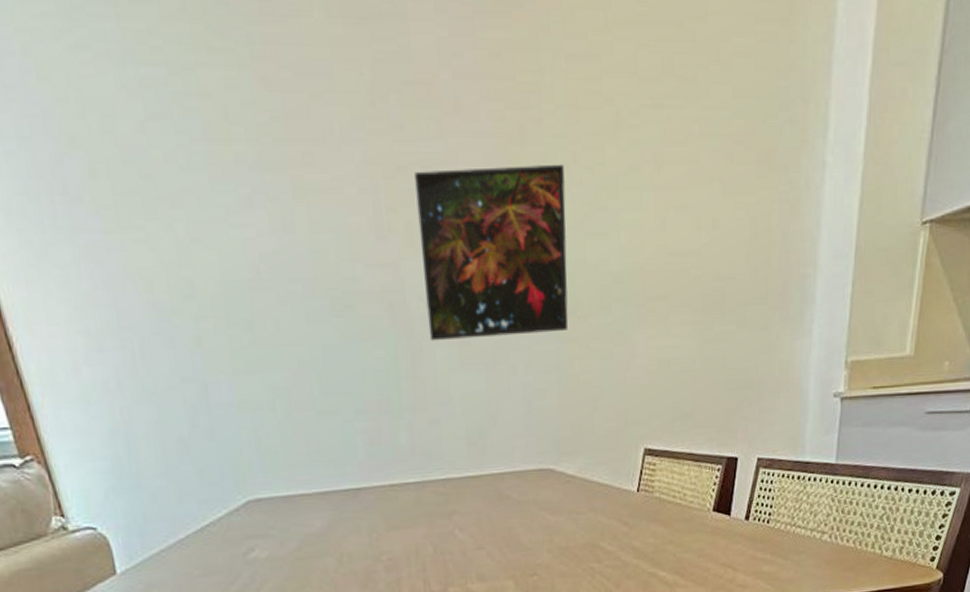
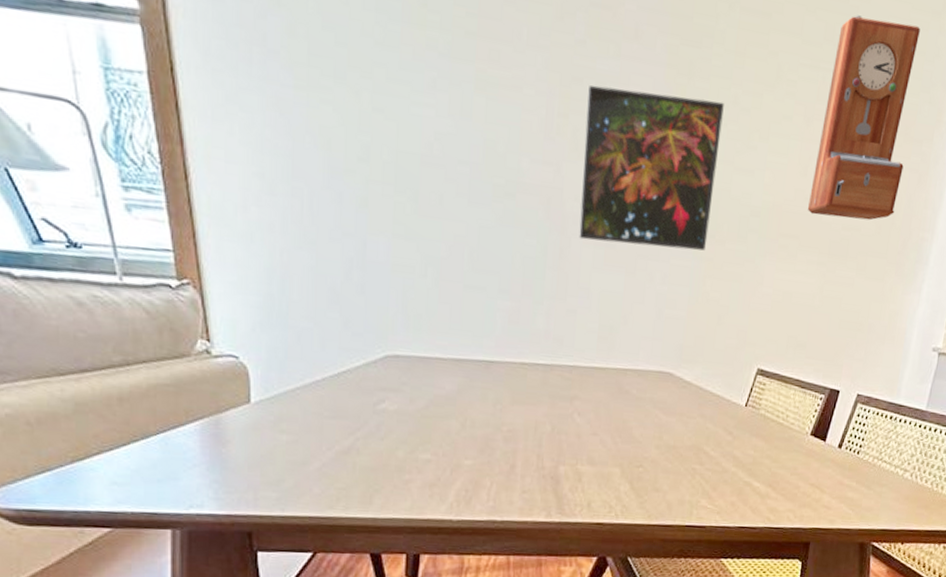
time clock: none [673,39,772,270] -> present [808,15,920,221]

